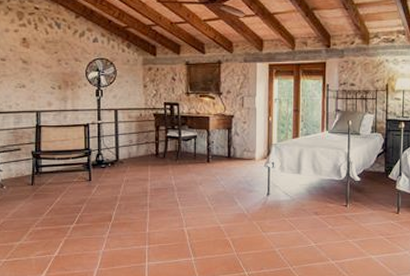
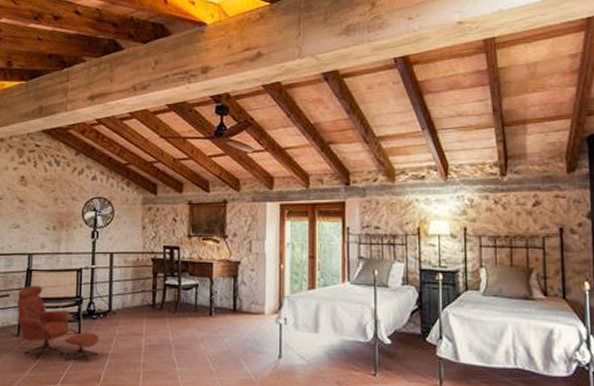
armchair: none [29,140,108,205] -> present [17,285,99,362]

